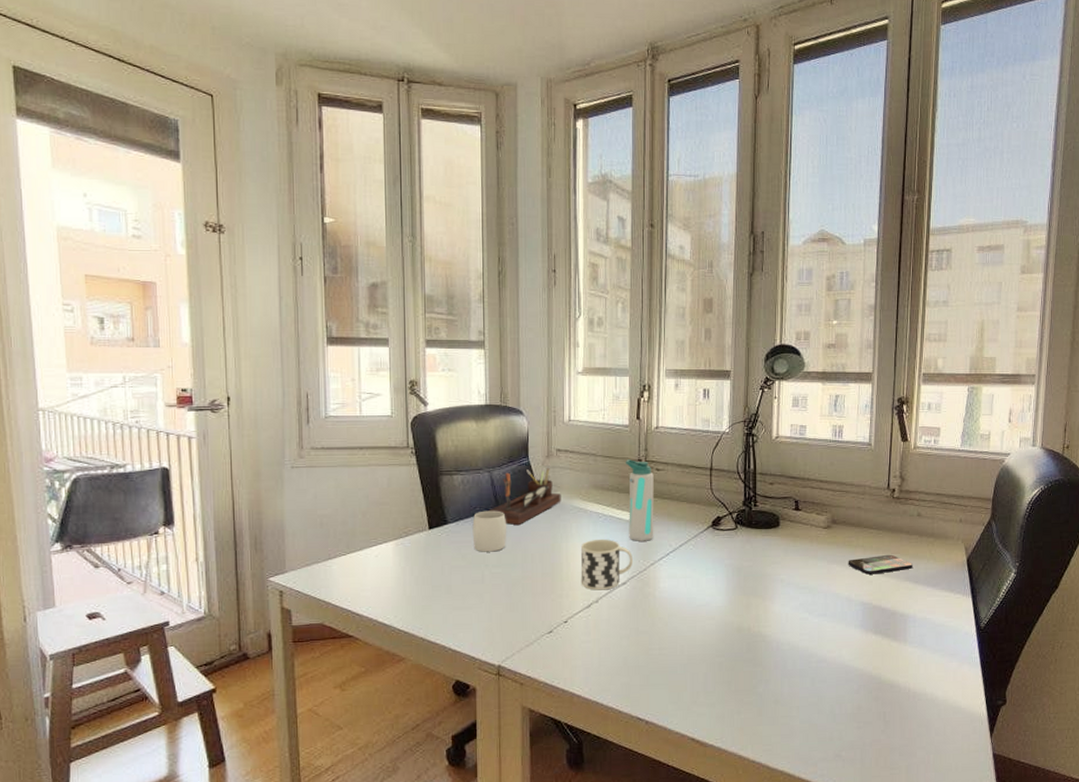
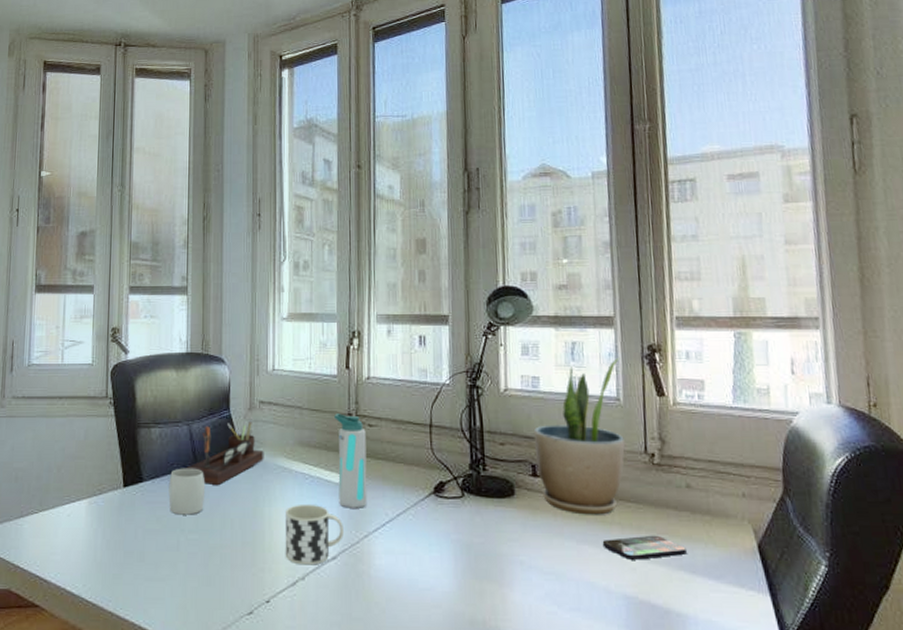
potted plant: none [798,409,875,540] -> present [533,358,625,515]

